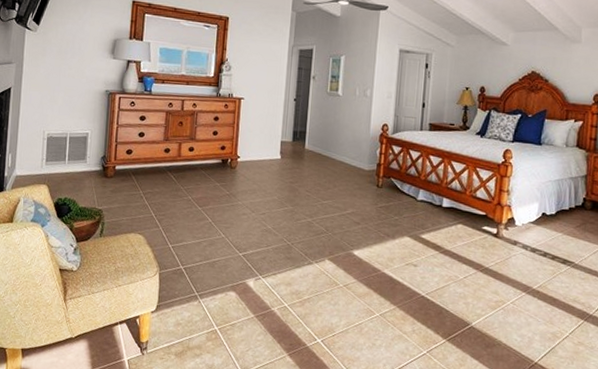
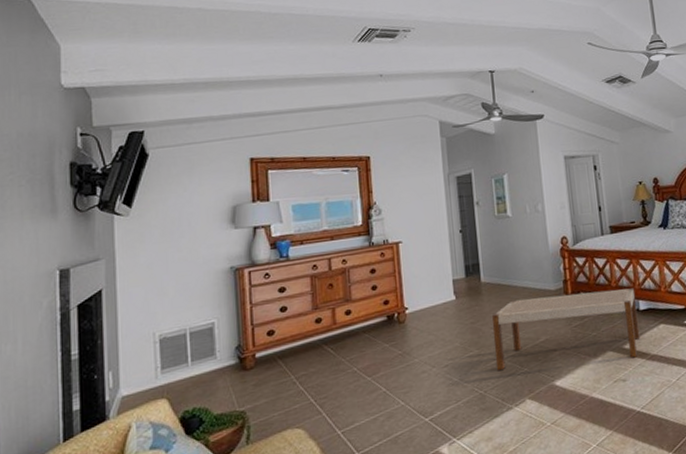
bench: none [305,171,442,248] -> present [491,288,640,371]

